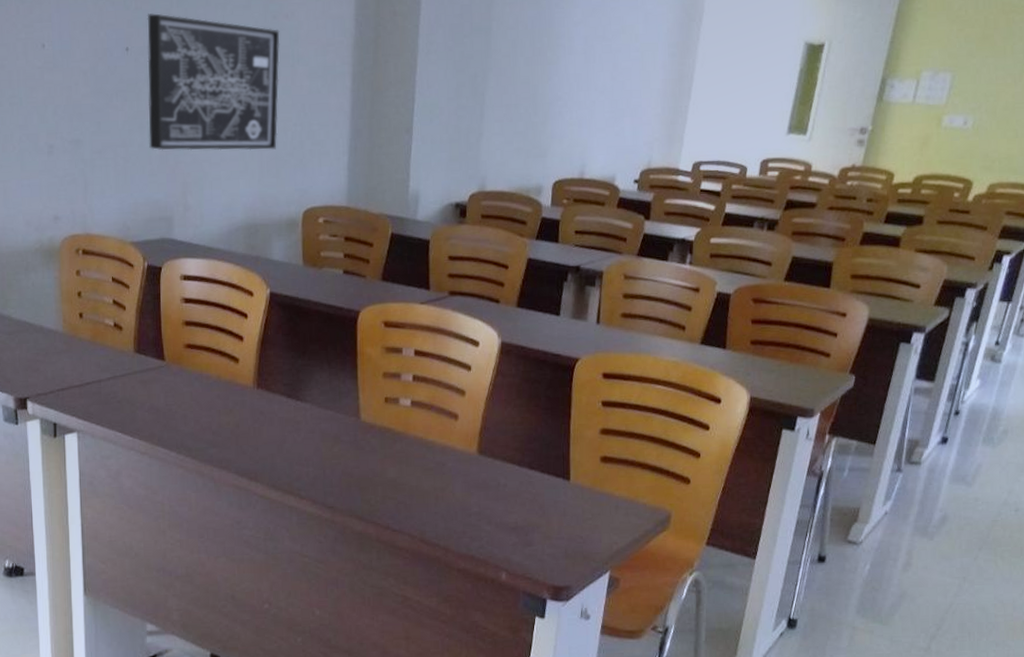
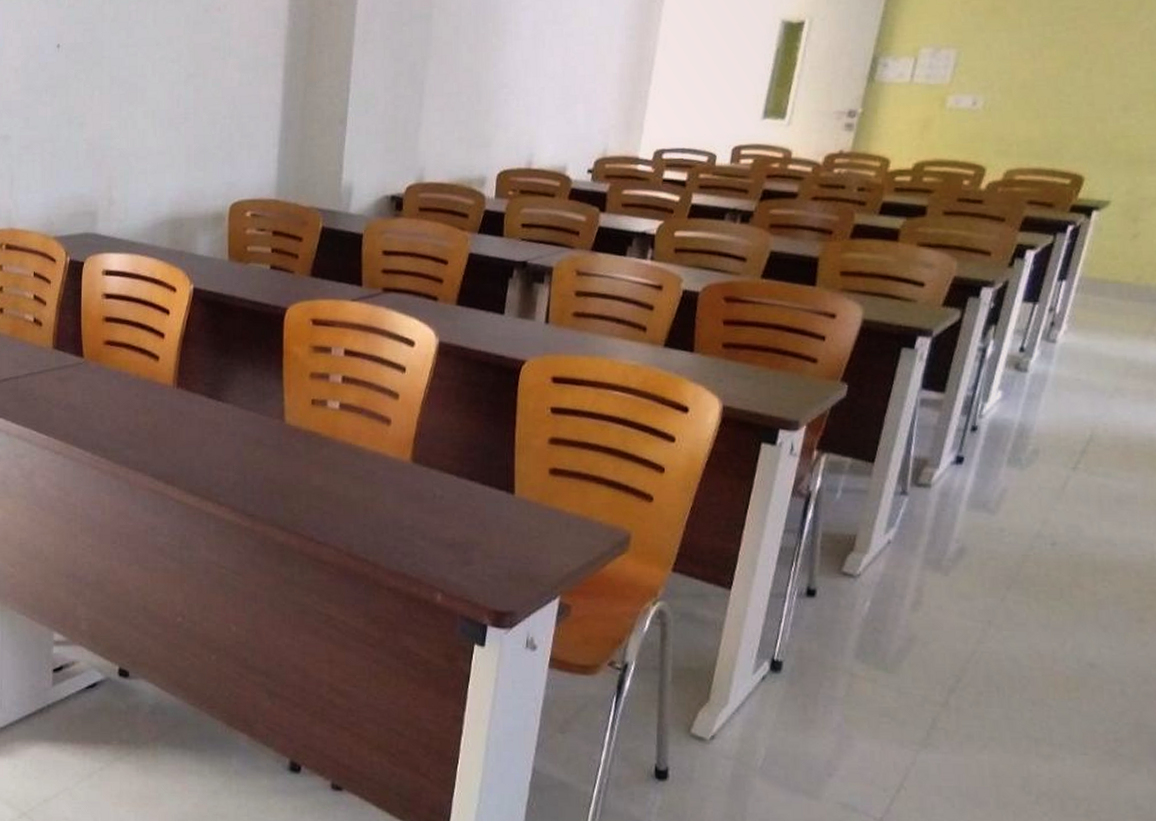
wall art: present [147,13,280,151] -> none [76,10,212,145]

